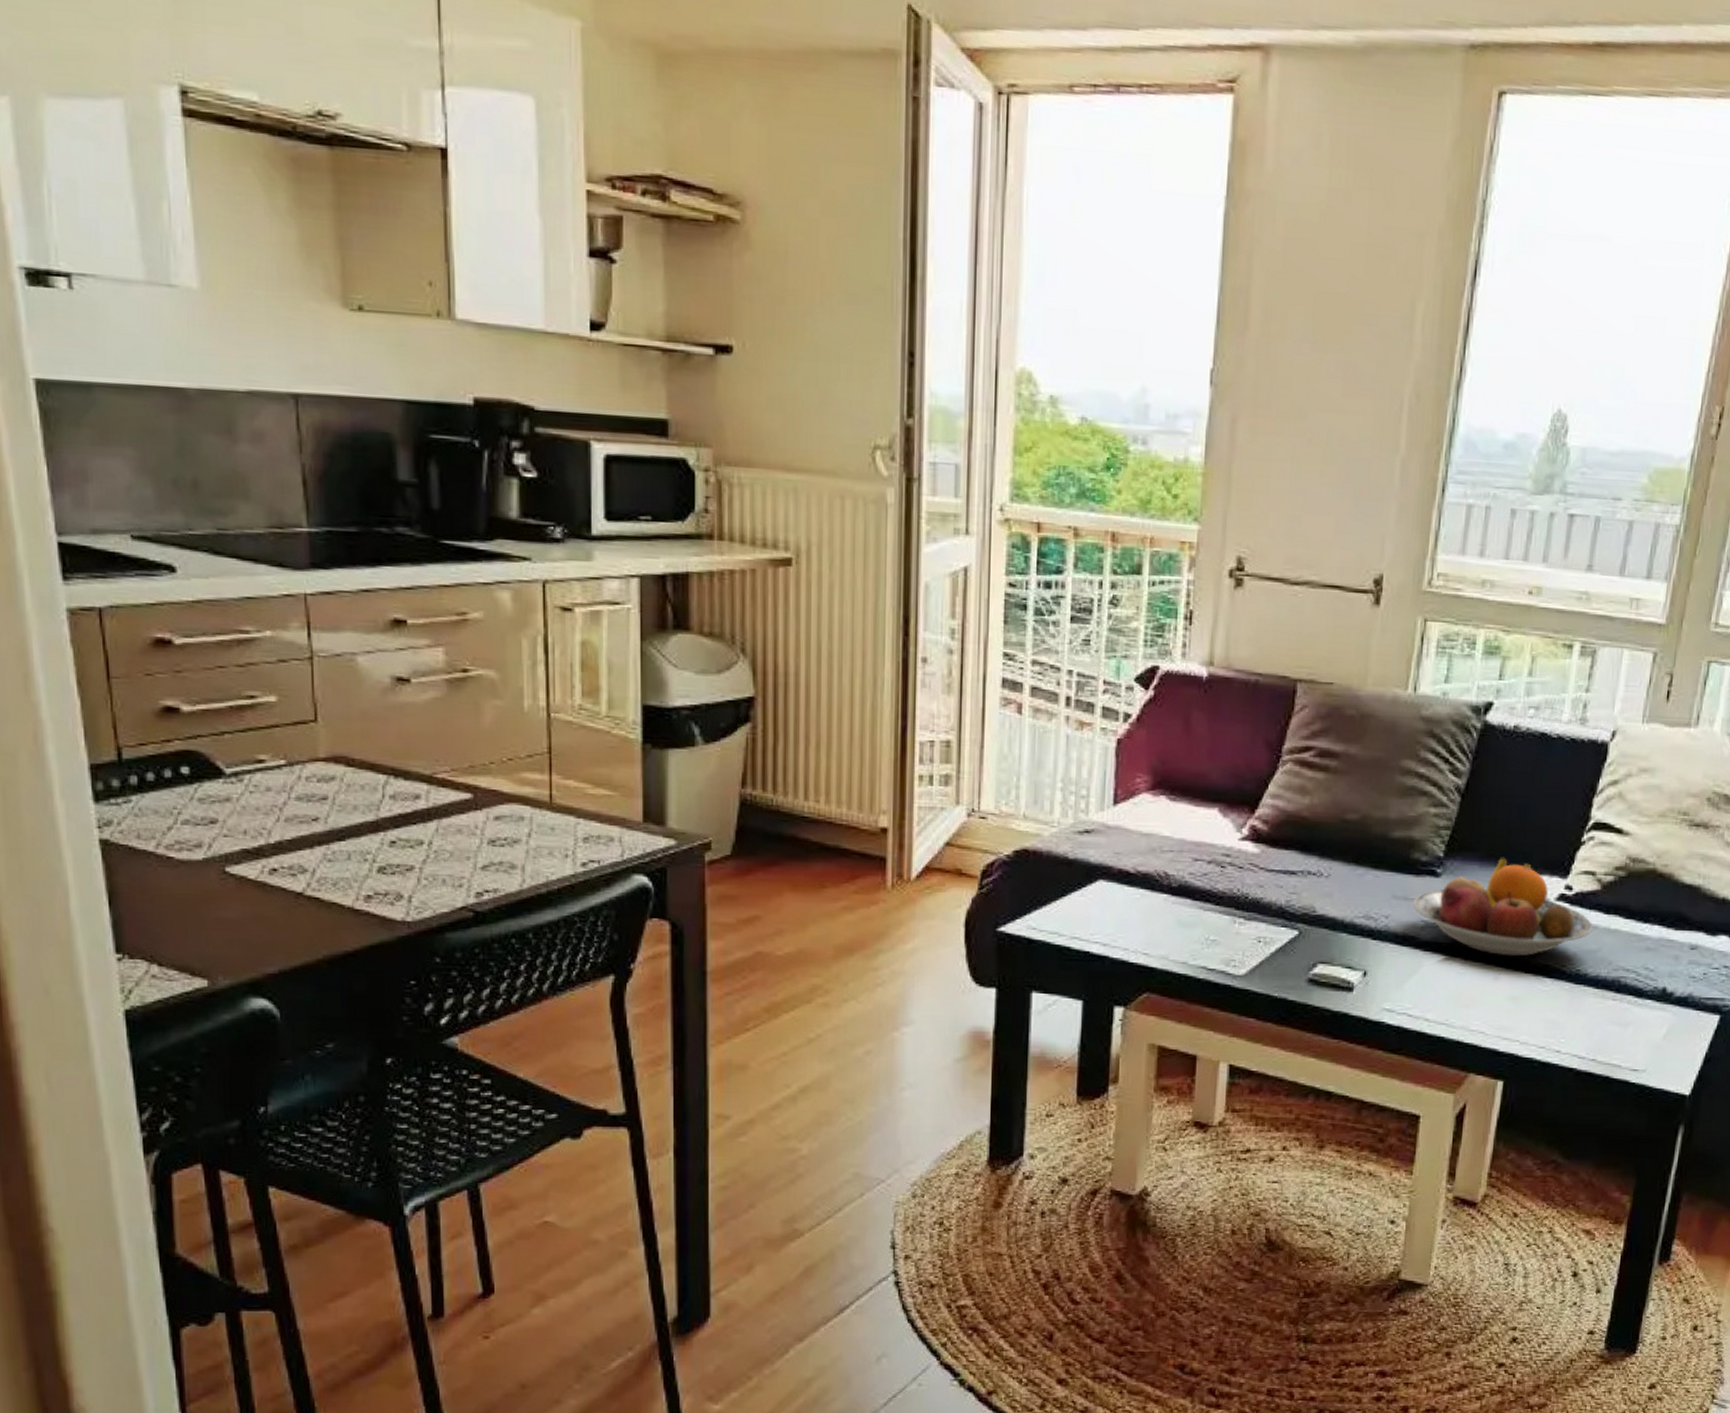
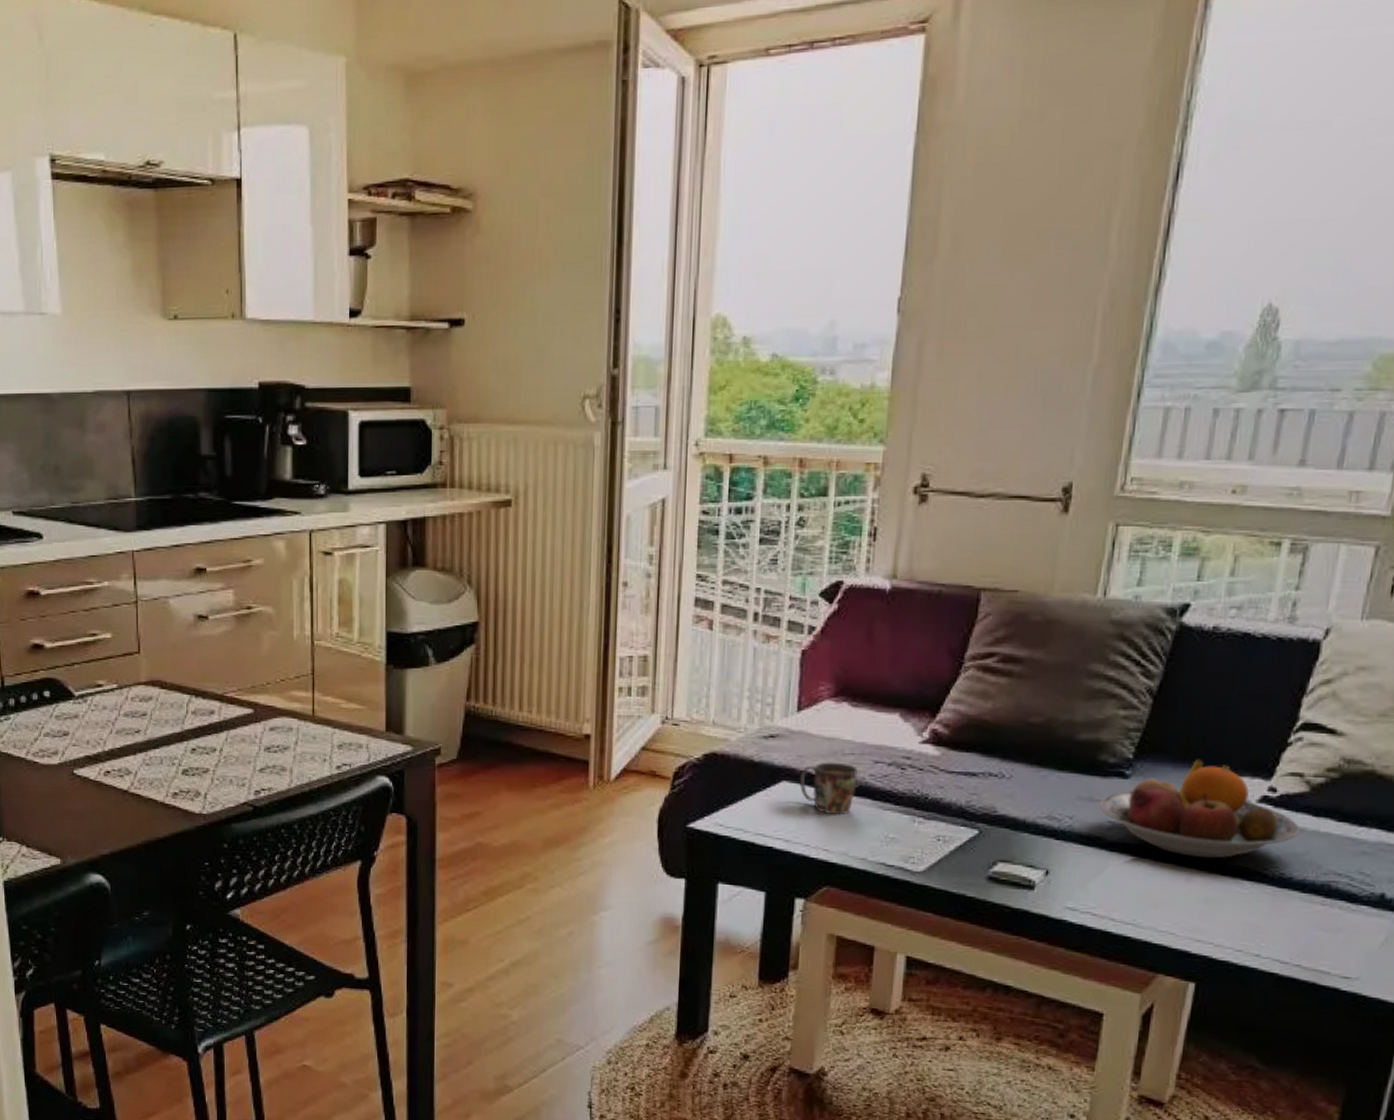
mug: none [1116,859,1177,917] -> present [799,762,858,815]

